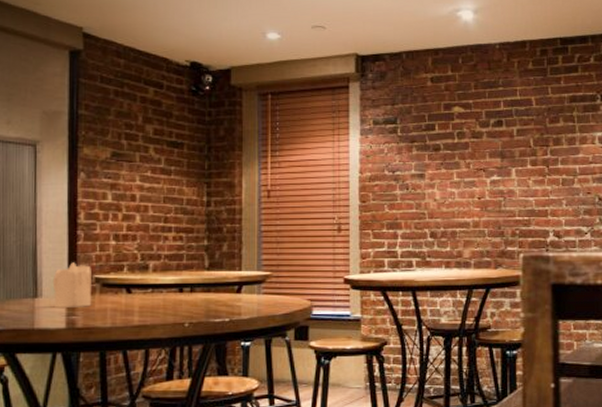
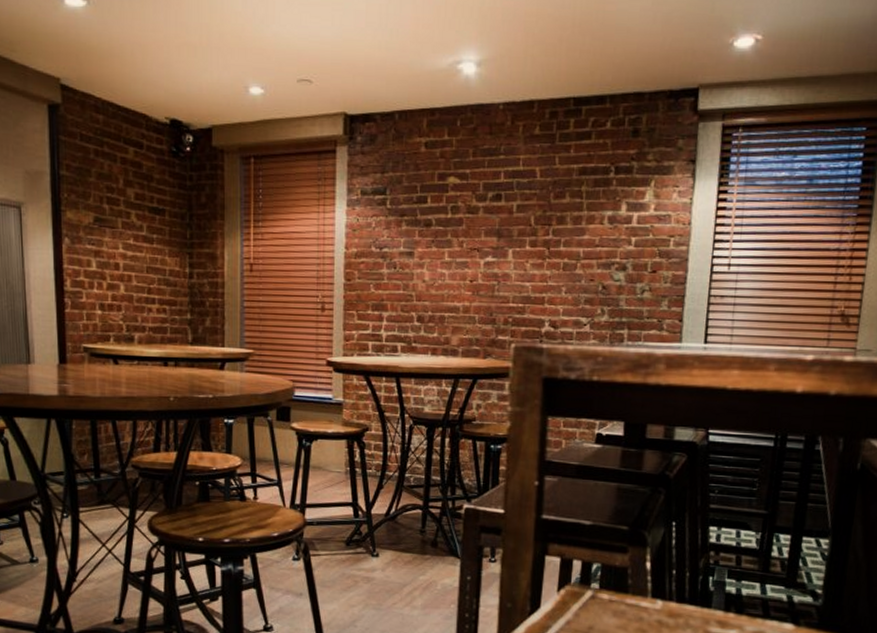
candle: present [52,262,92,308] -> none [43,330,82,376]

